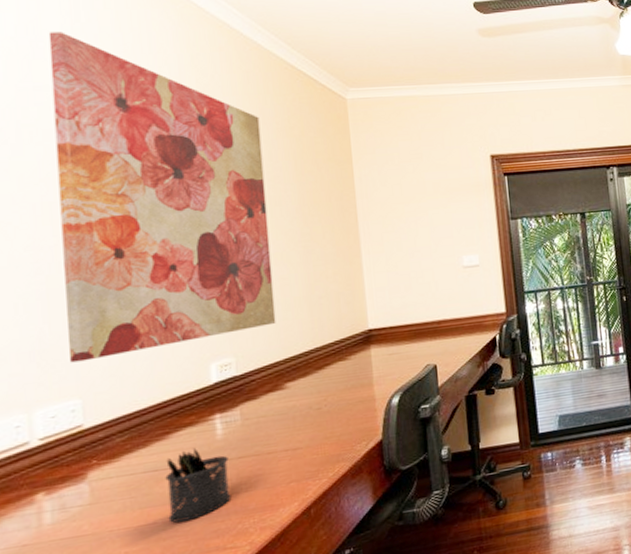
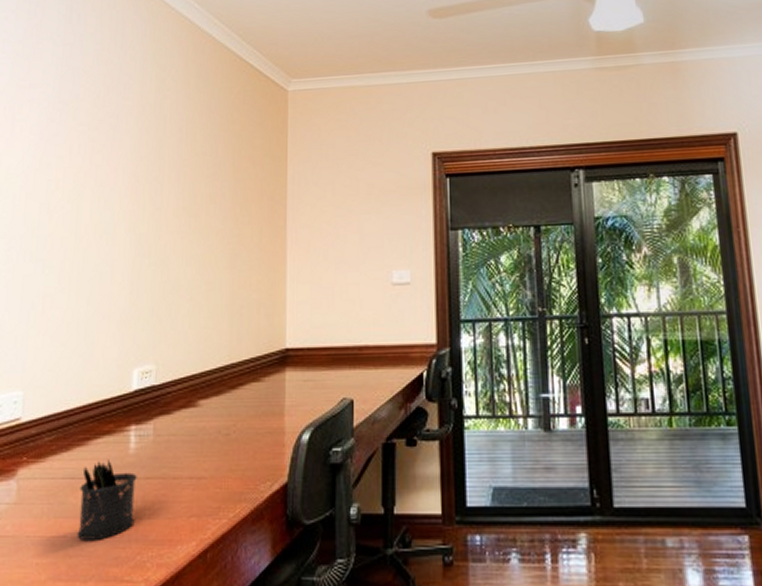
wall art: present [48,32,276,363] -> none [20,33,206,353]

